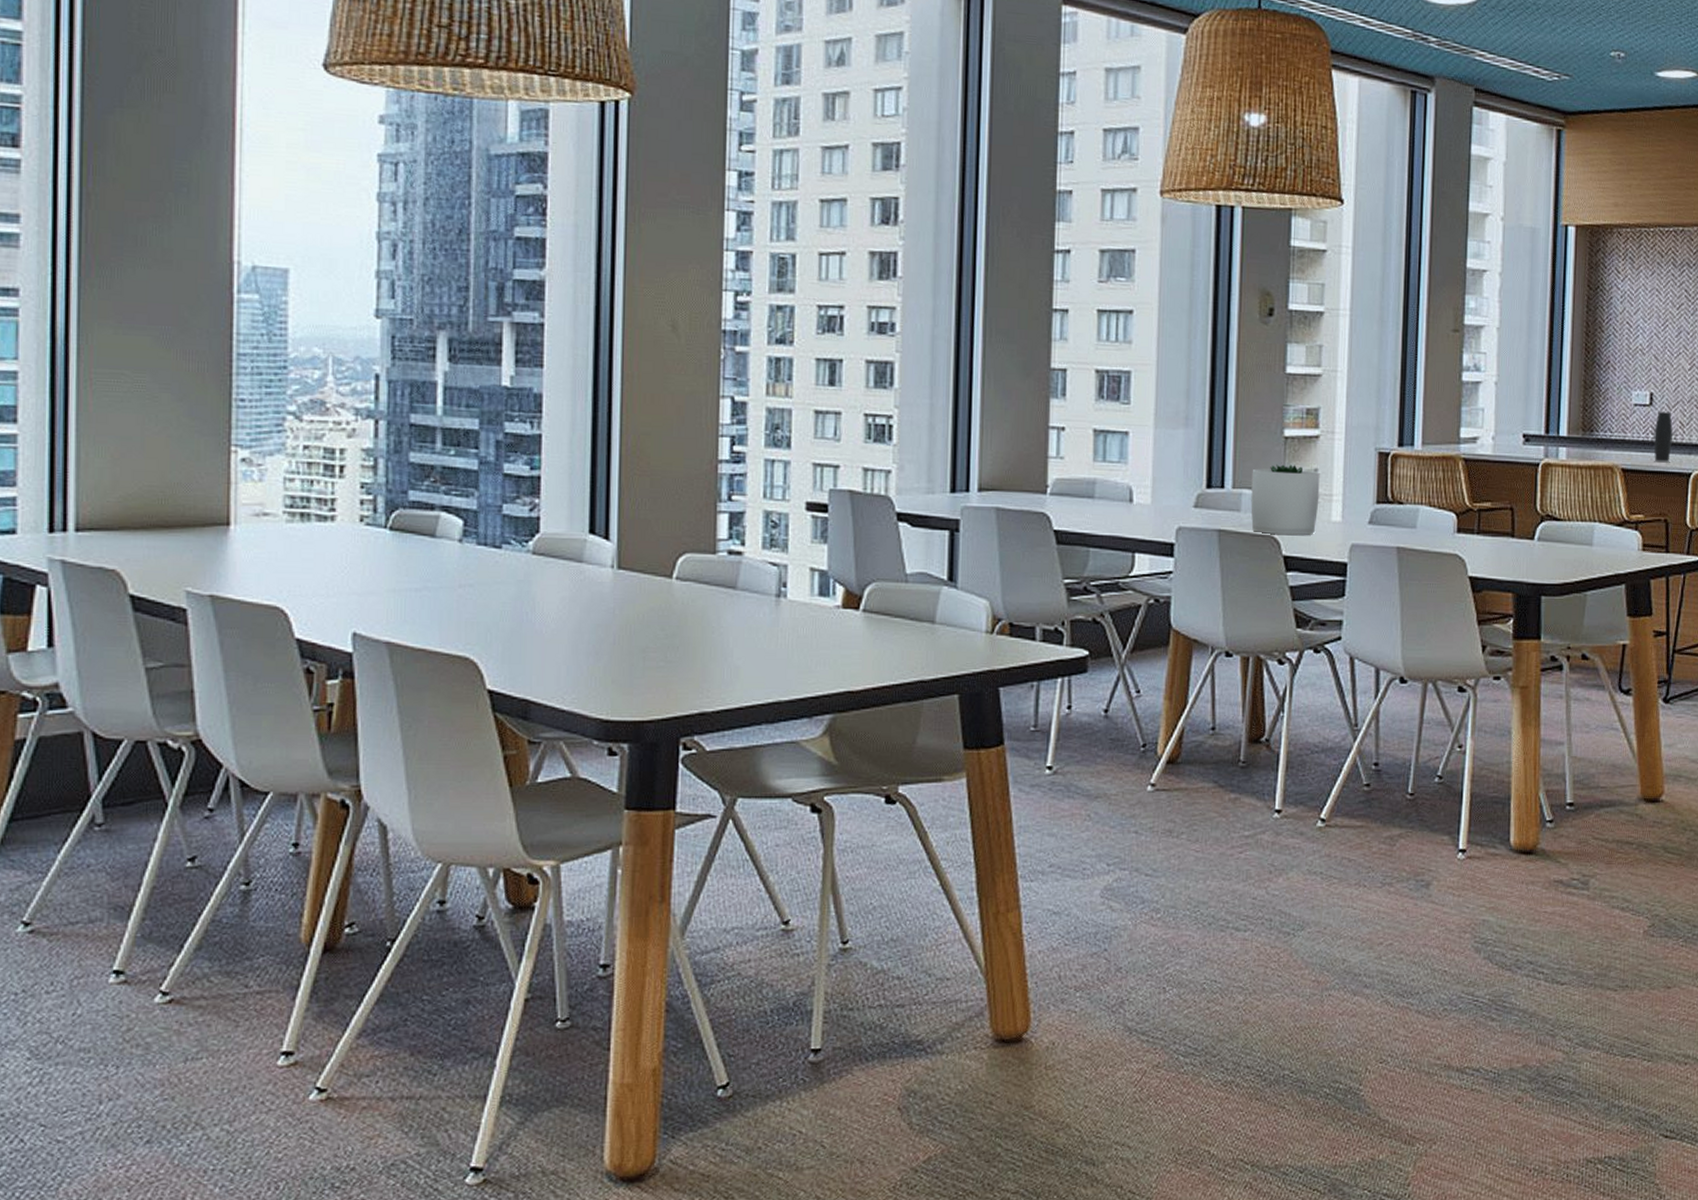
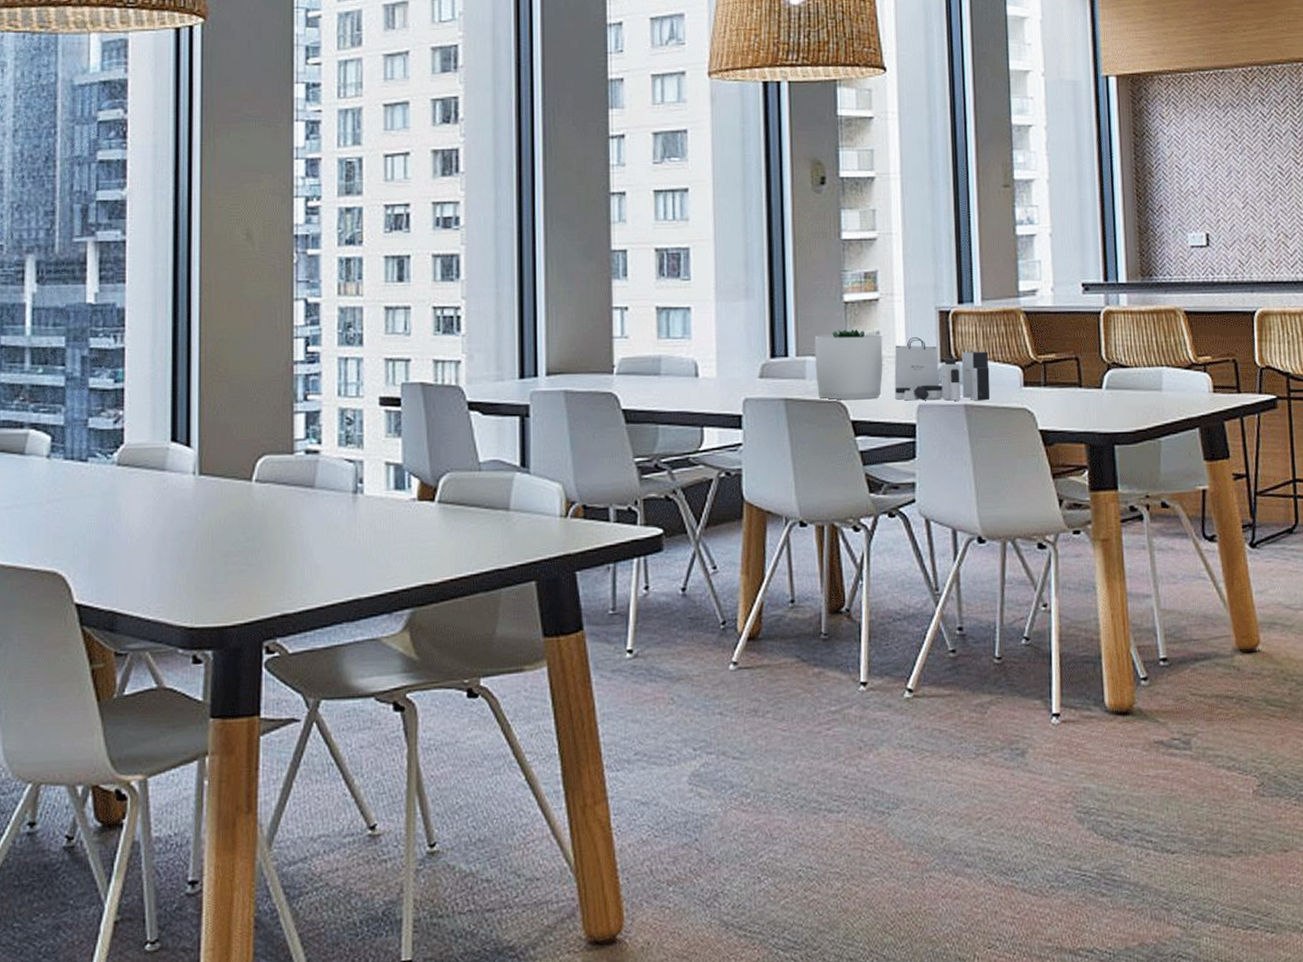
shopping bag: none [1329,477,1425,545] -> present [894,337,991,401]
vase: present [1653,411,1674,462] -> none [1213,251,1233,301]

